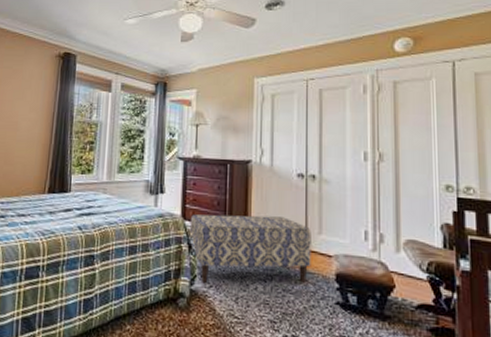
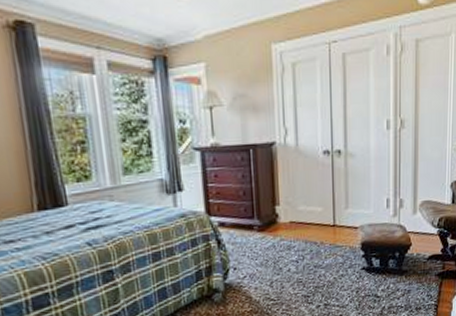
bench: present [189,214,311,284] -> none [215,197,339,276]

